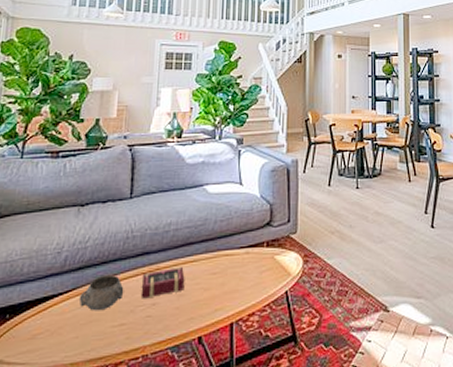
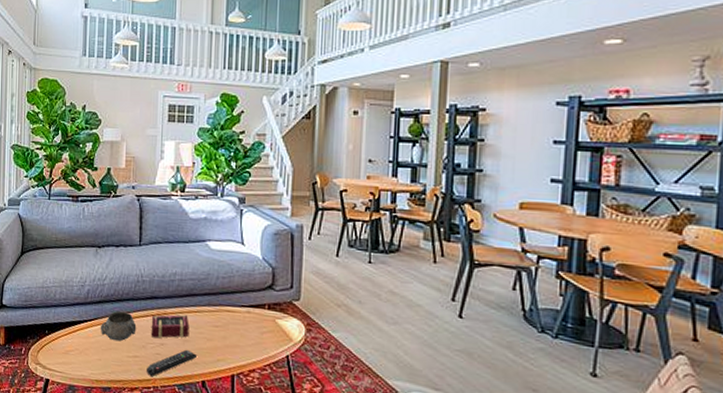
remote control: none [135,304,194,344] -> present [147,349,198,376]

